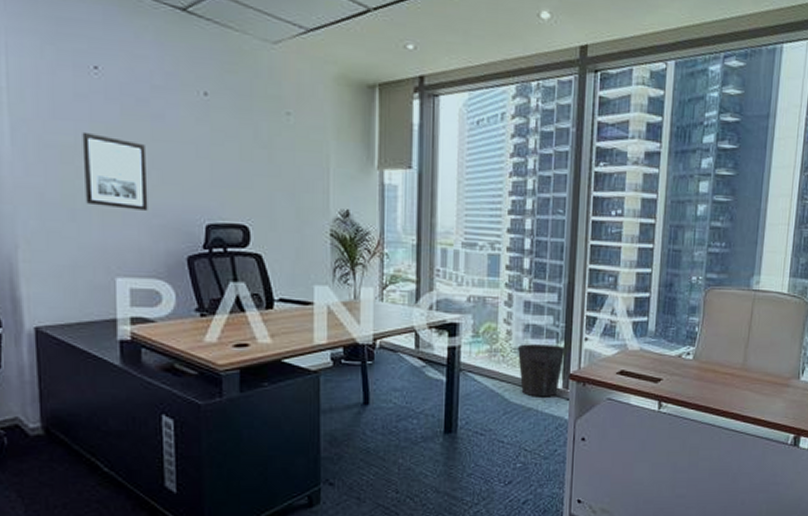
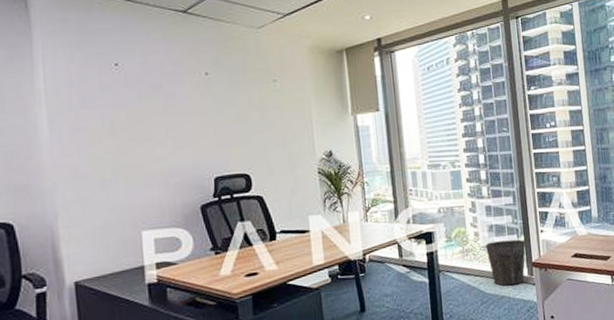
wall art: present [82,131,148,210] -> none [107,115,166,174]

